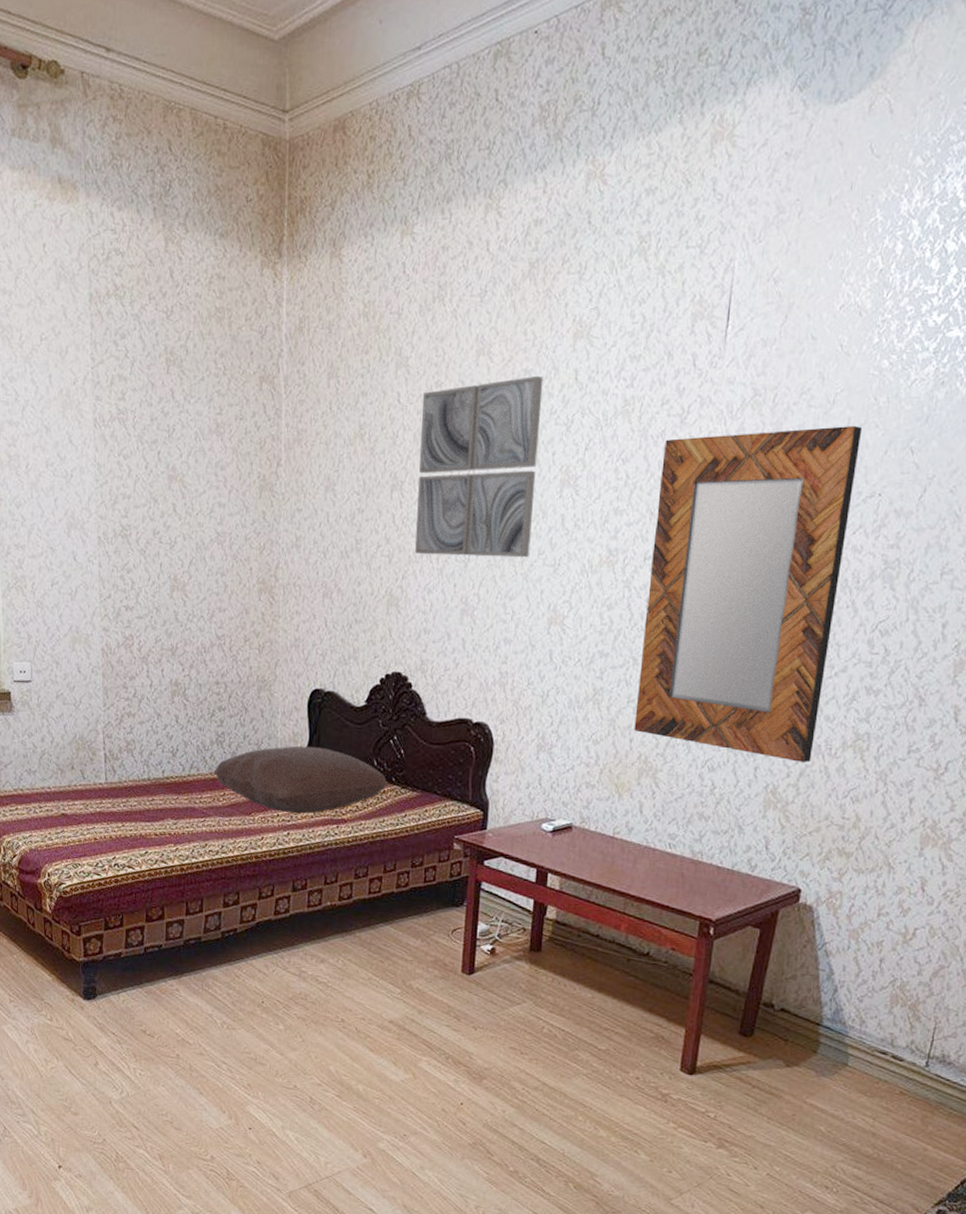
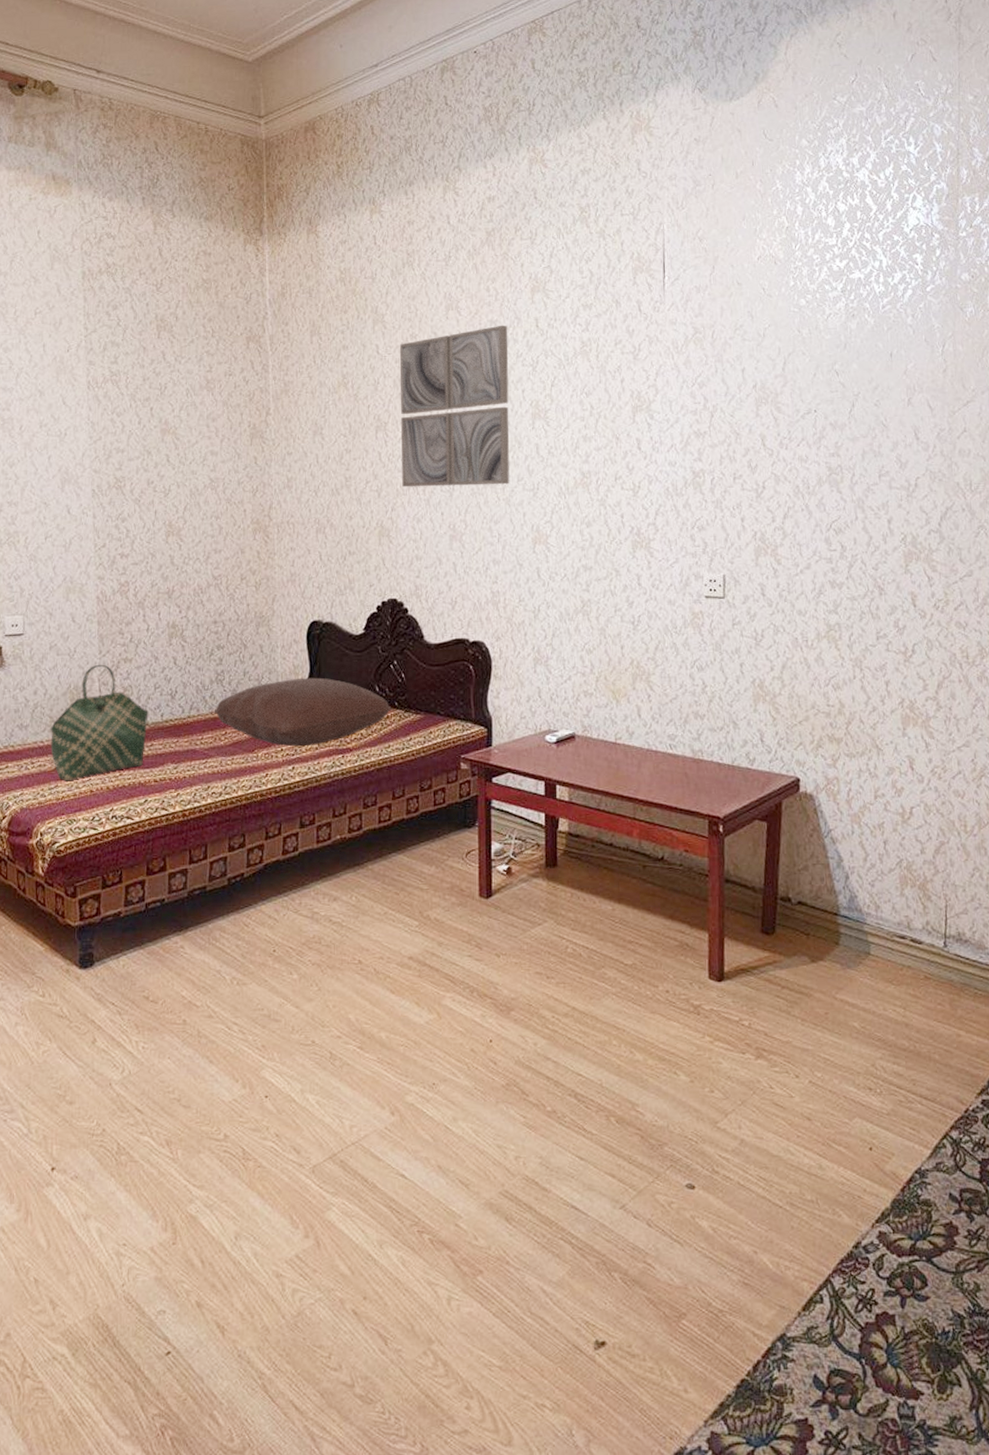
tote bag: none [56,716,150,828] -> present [50,664,149,782]
home mirror: present [634,425,863,763] -> none [621,353,792,656]

